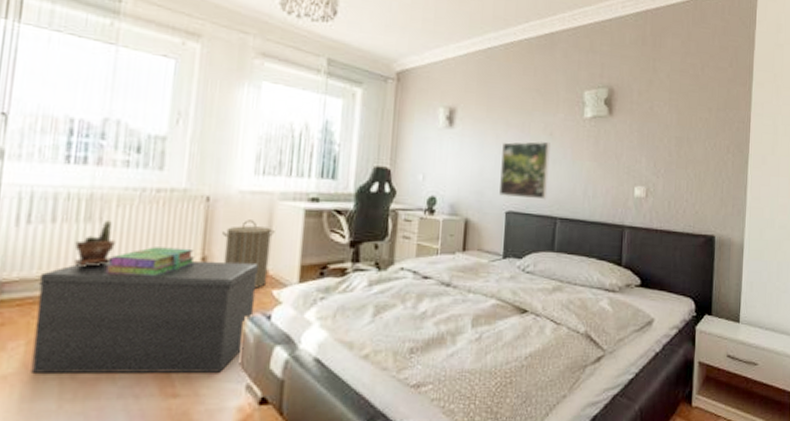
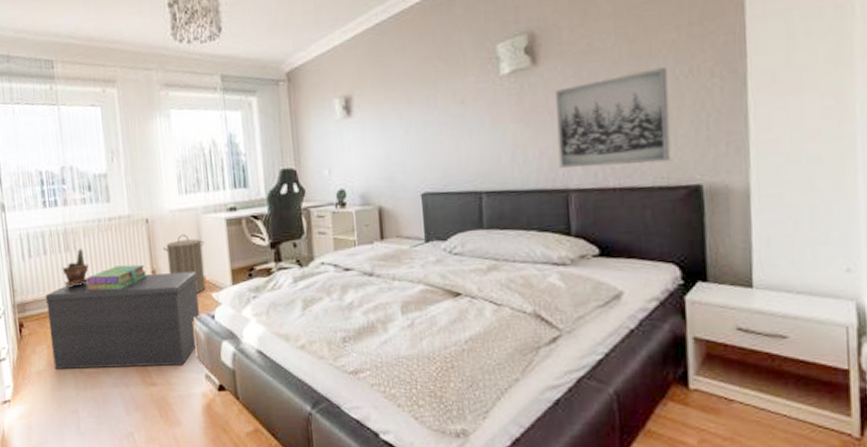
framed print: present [499,141,550,200] -> none [407,110,467,179]
wall art: none [619,138,700,214] -> present [555,67,672,168]

